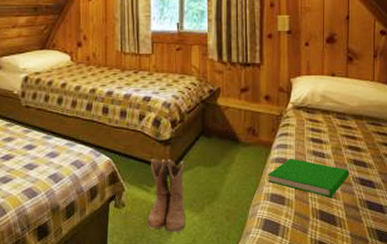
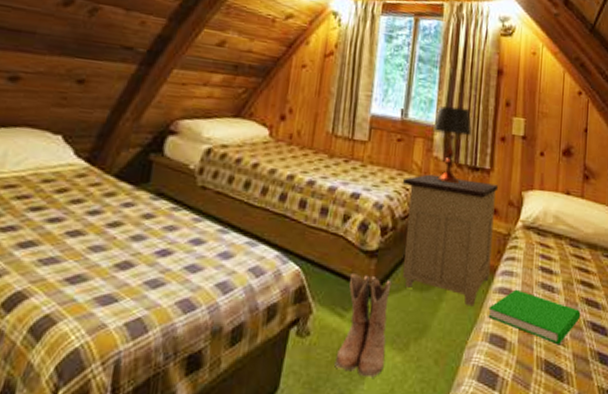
nightstand: none [184,74,269,175] -> present [402,174,499,307]
table lamp: none [206,14,242,79] -> present [433,106,472,183]

